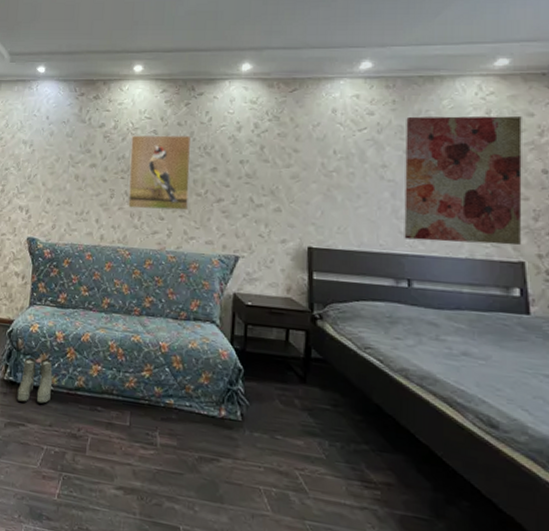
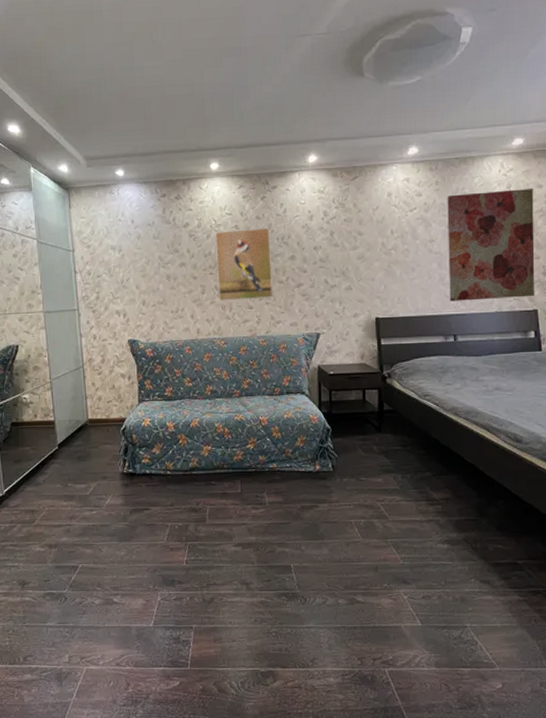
boots: present [17,357,53,404] -> none [138,448,169,489]

